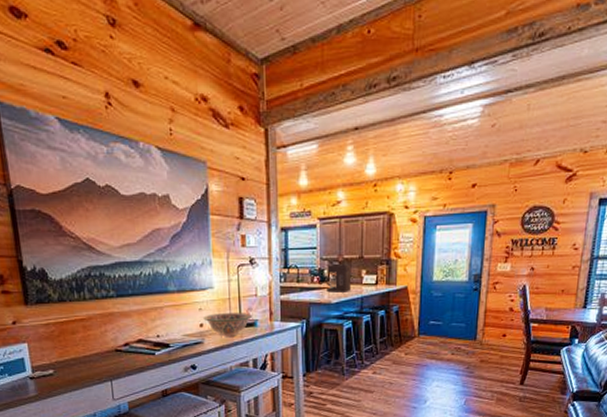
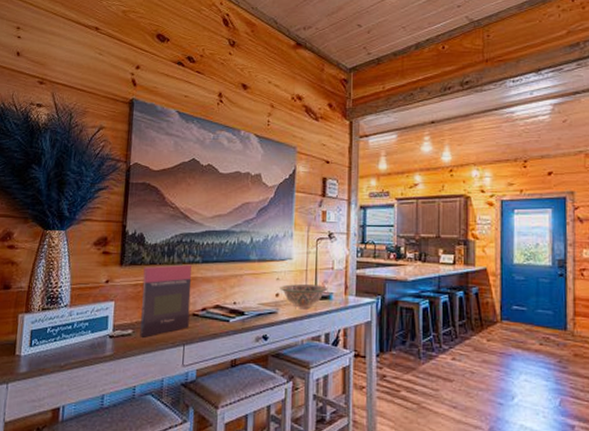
book: none [53,299,113,376] -> present [140,264,192,338]
coffee maker: present [327,264,352,293] -> none [403,242,428,271]

